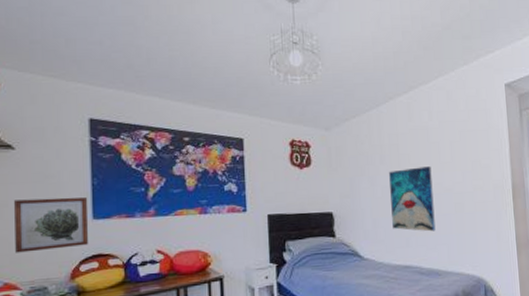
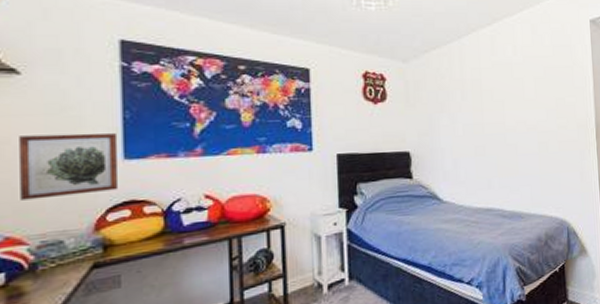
wall art: present [389,166,436,232] -> none [471,103,519,173]

